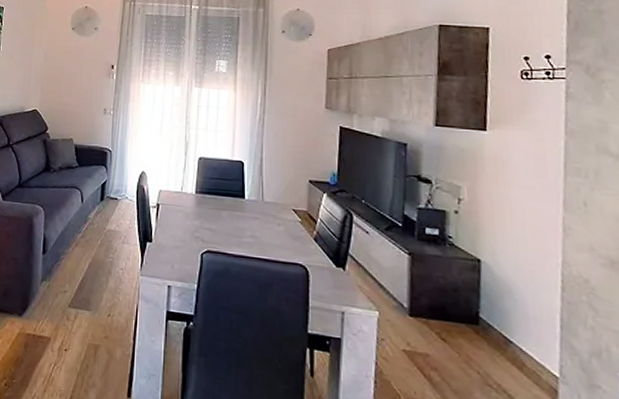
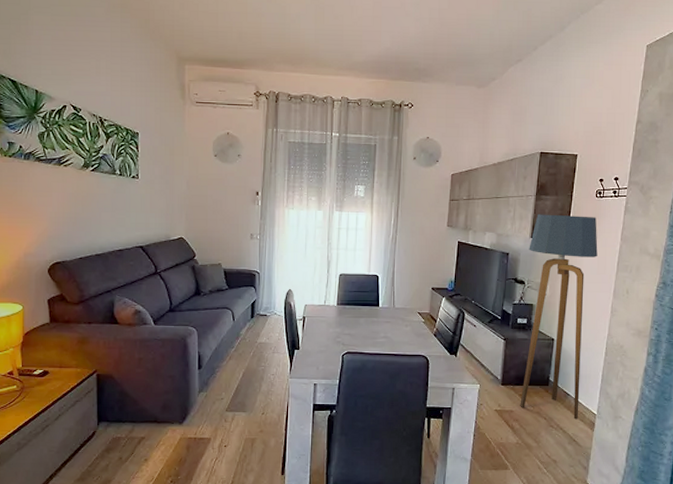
floor lamp: none [433,97,533,381] -> present [520,214,598,420]

